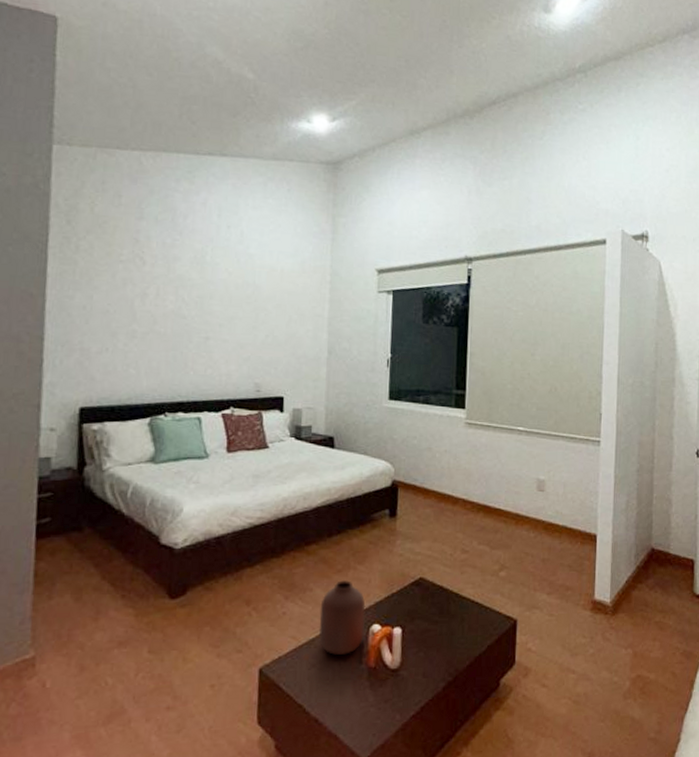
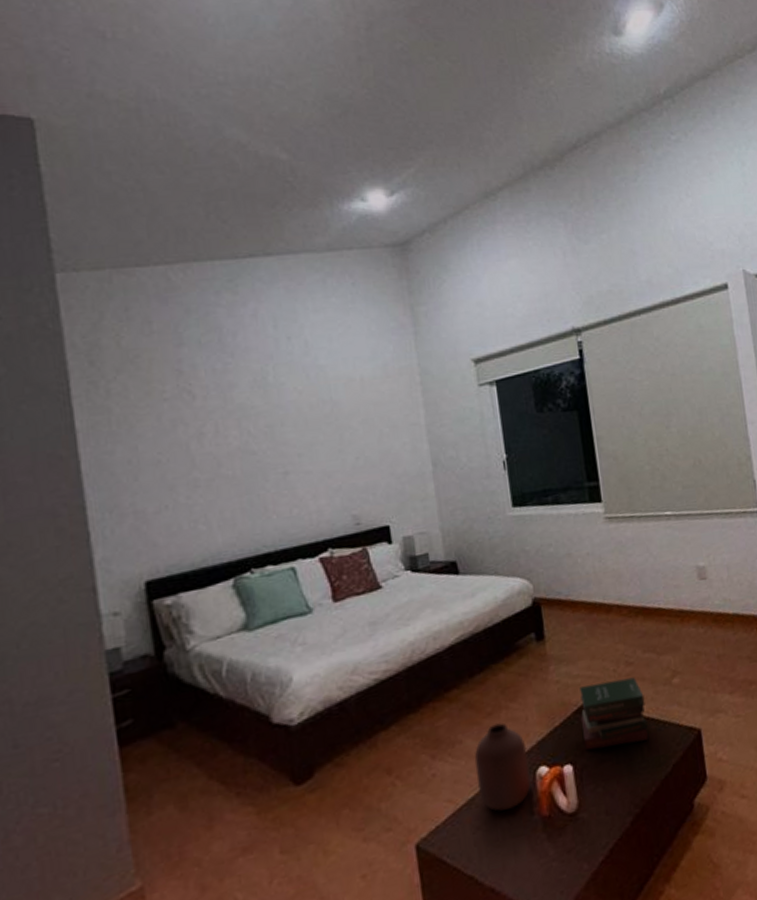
books: none [415,563,473,620] -> present [580,677,649,751]

